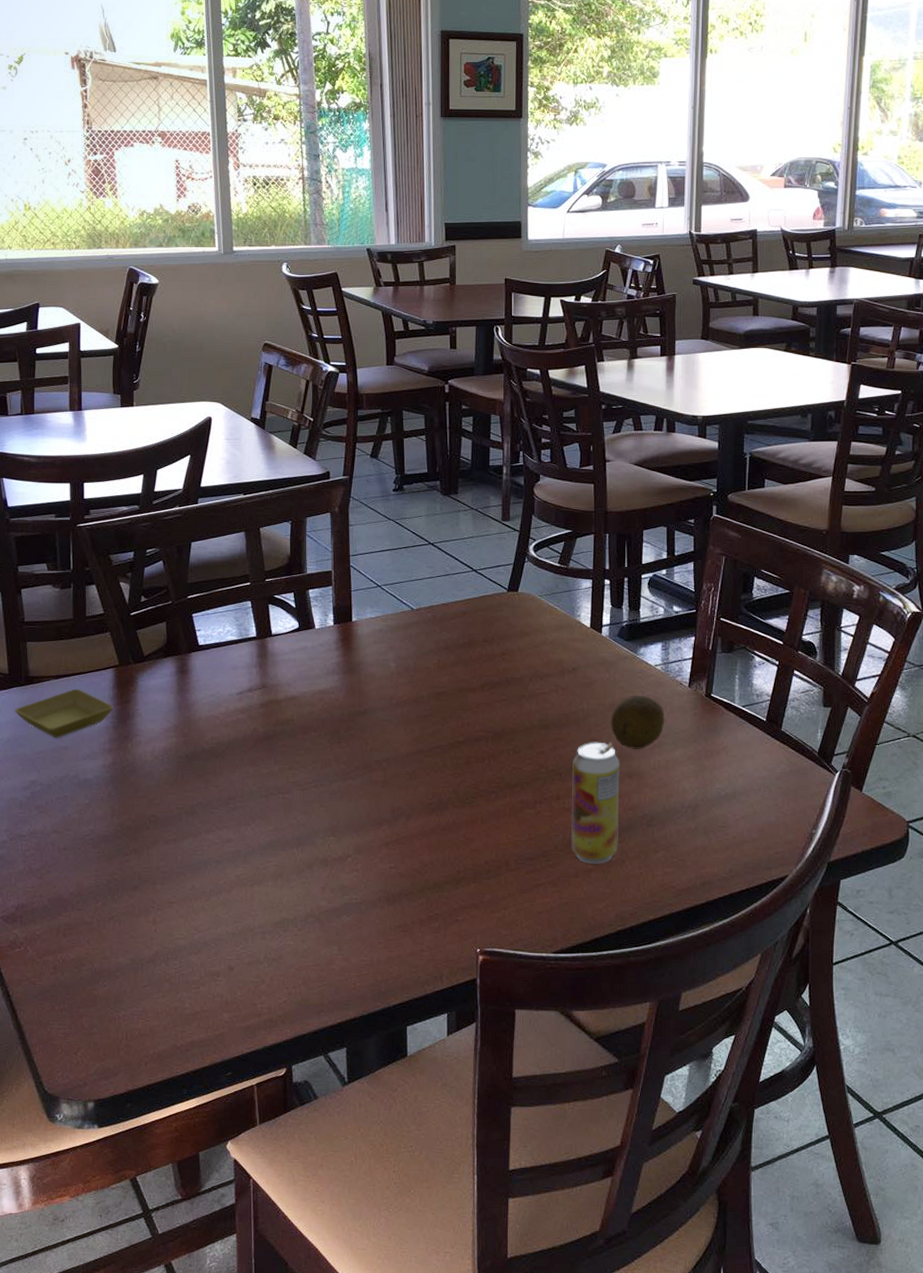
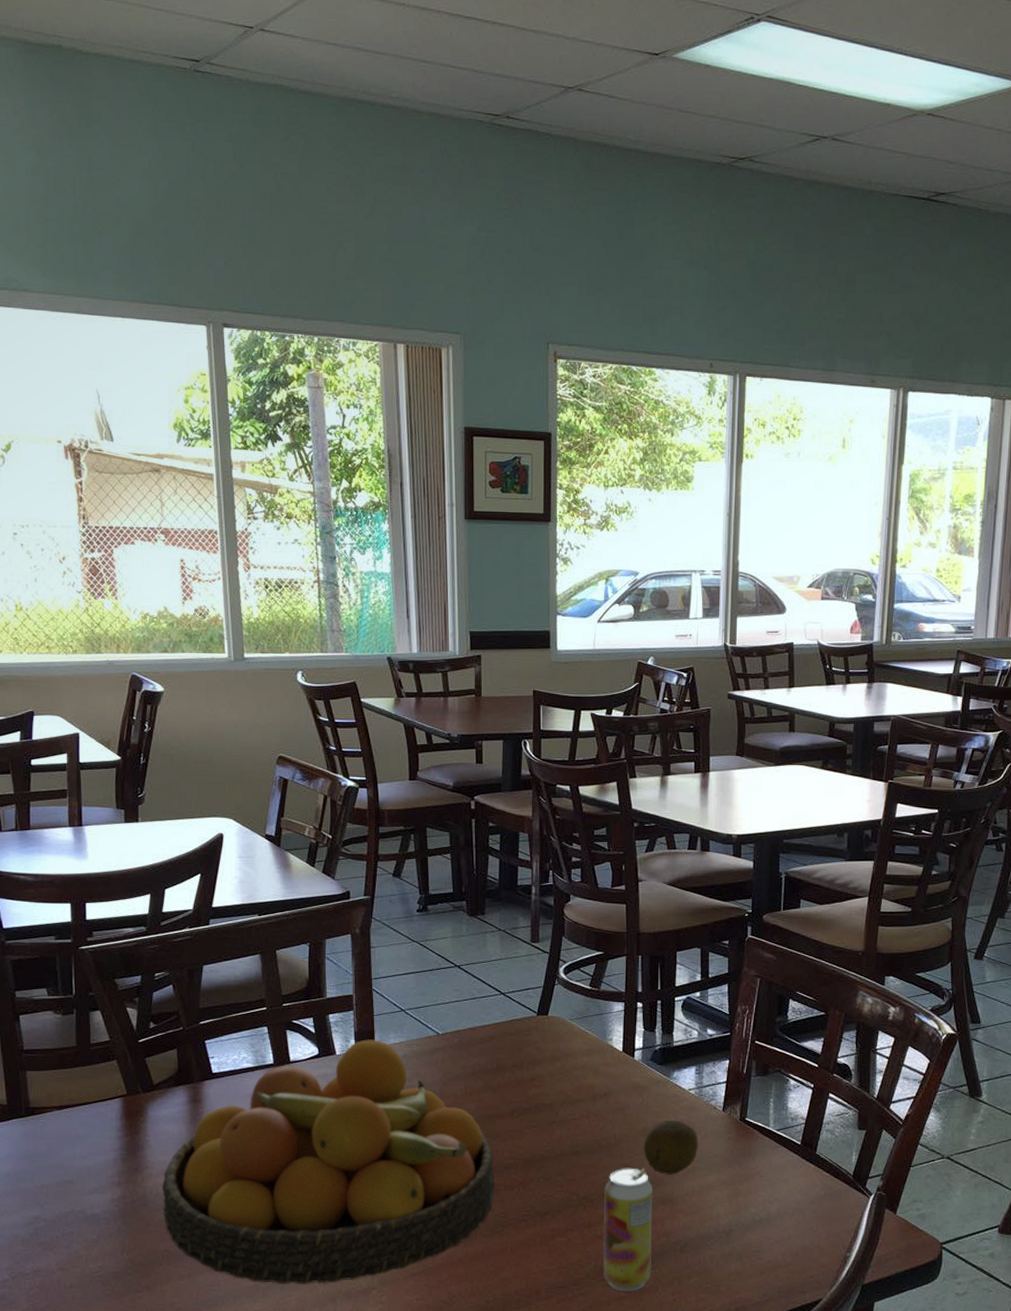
saucer: present [14,688,114,738] -> none [14,1120,123,1171]
fruit bowl: none [150,614,467,851] -> present [161,1039,495,1284]

